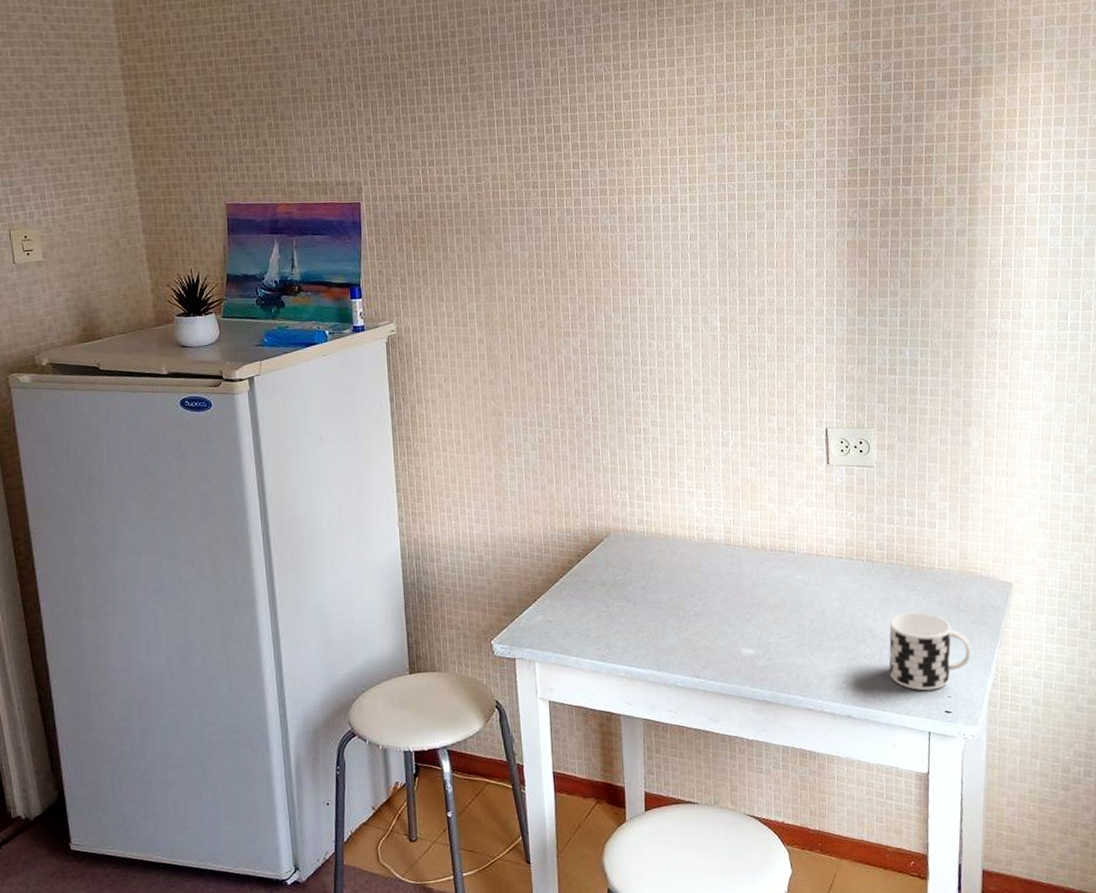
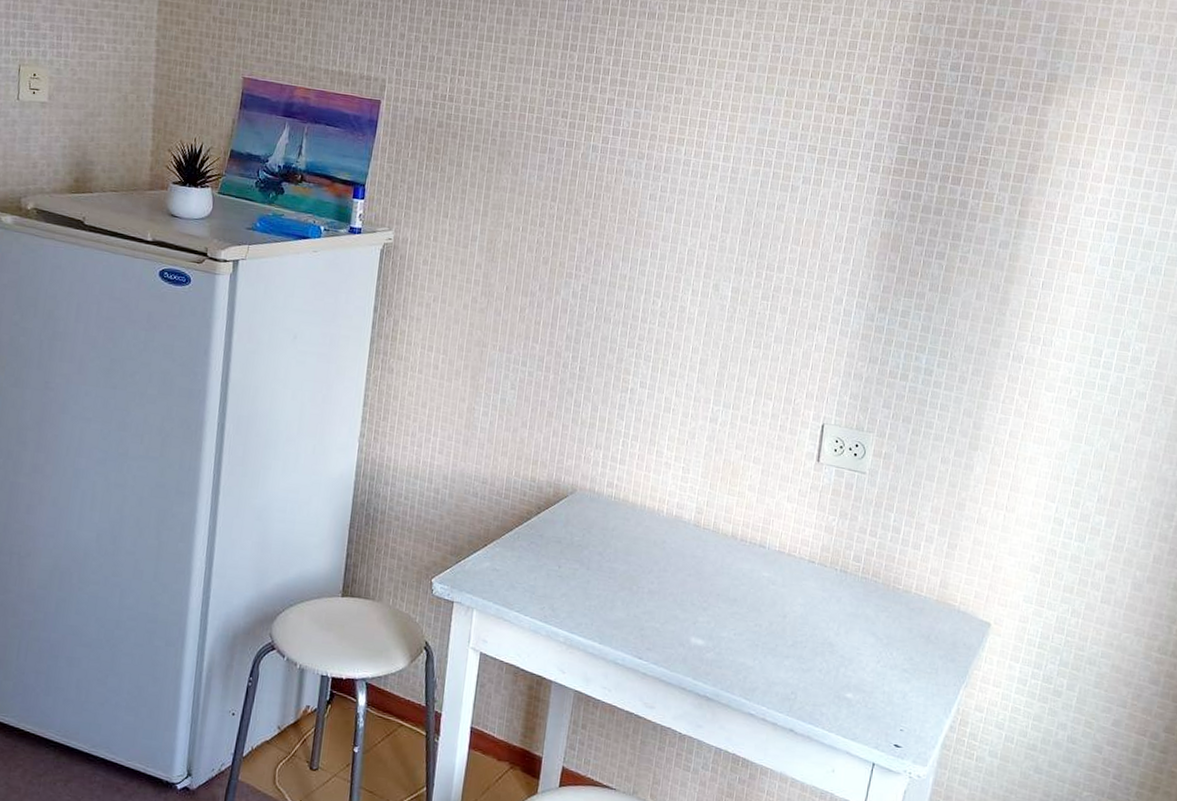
cup: present [889,612,972,691] -> none [842,633,935,720]

